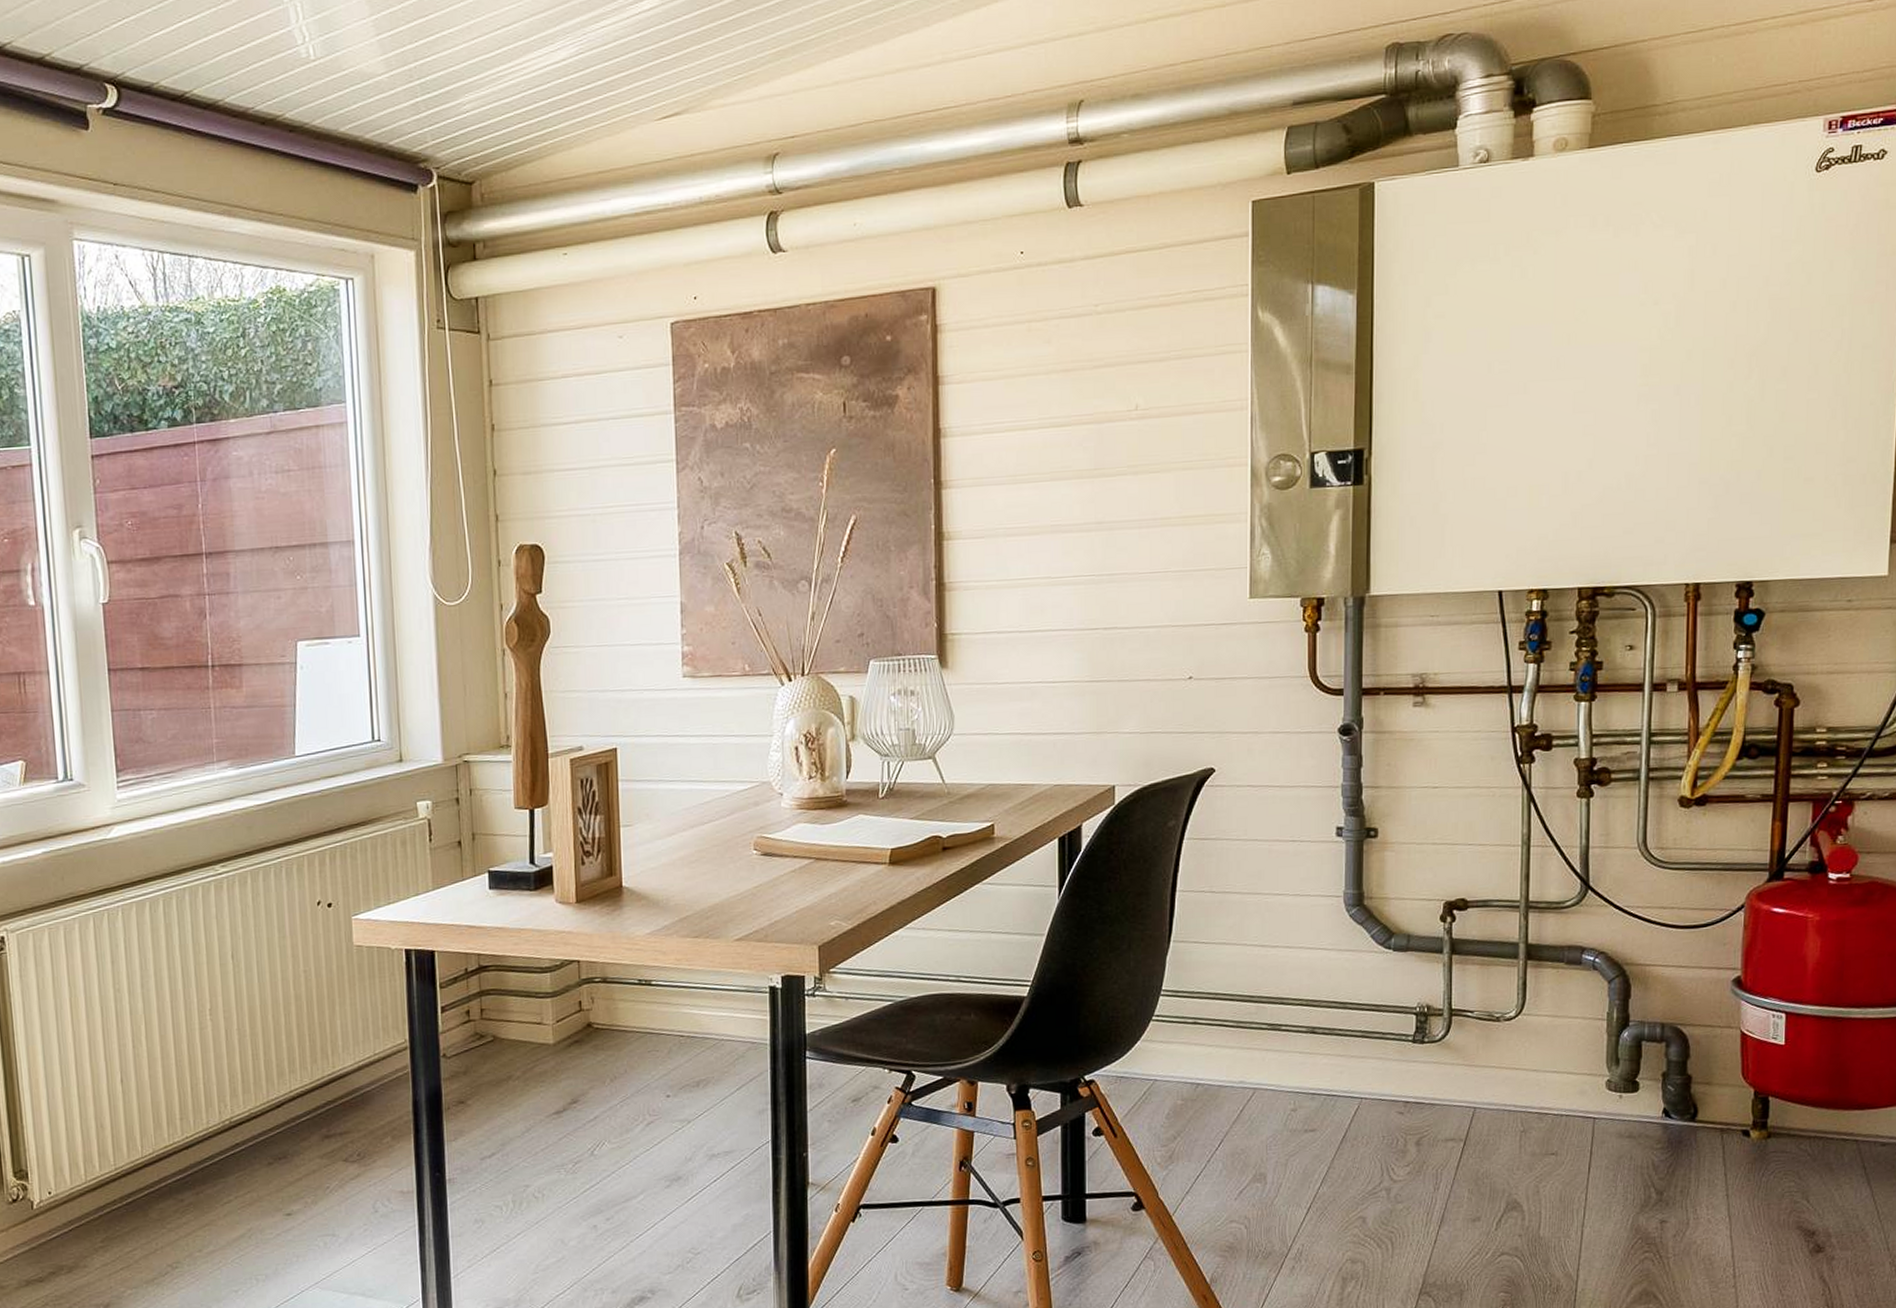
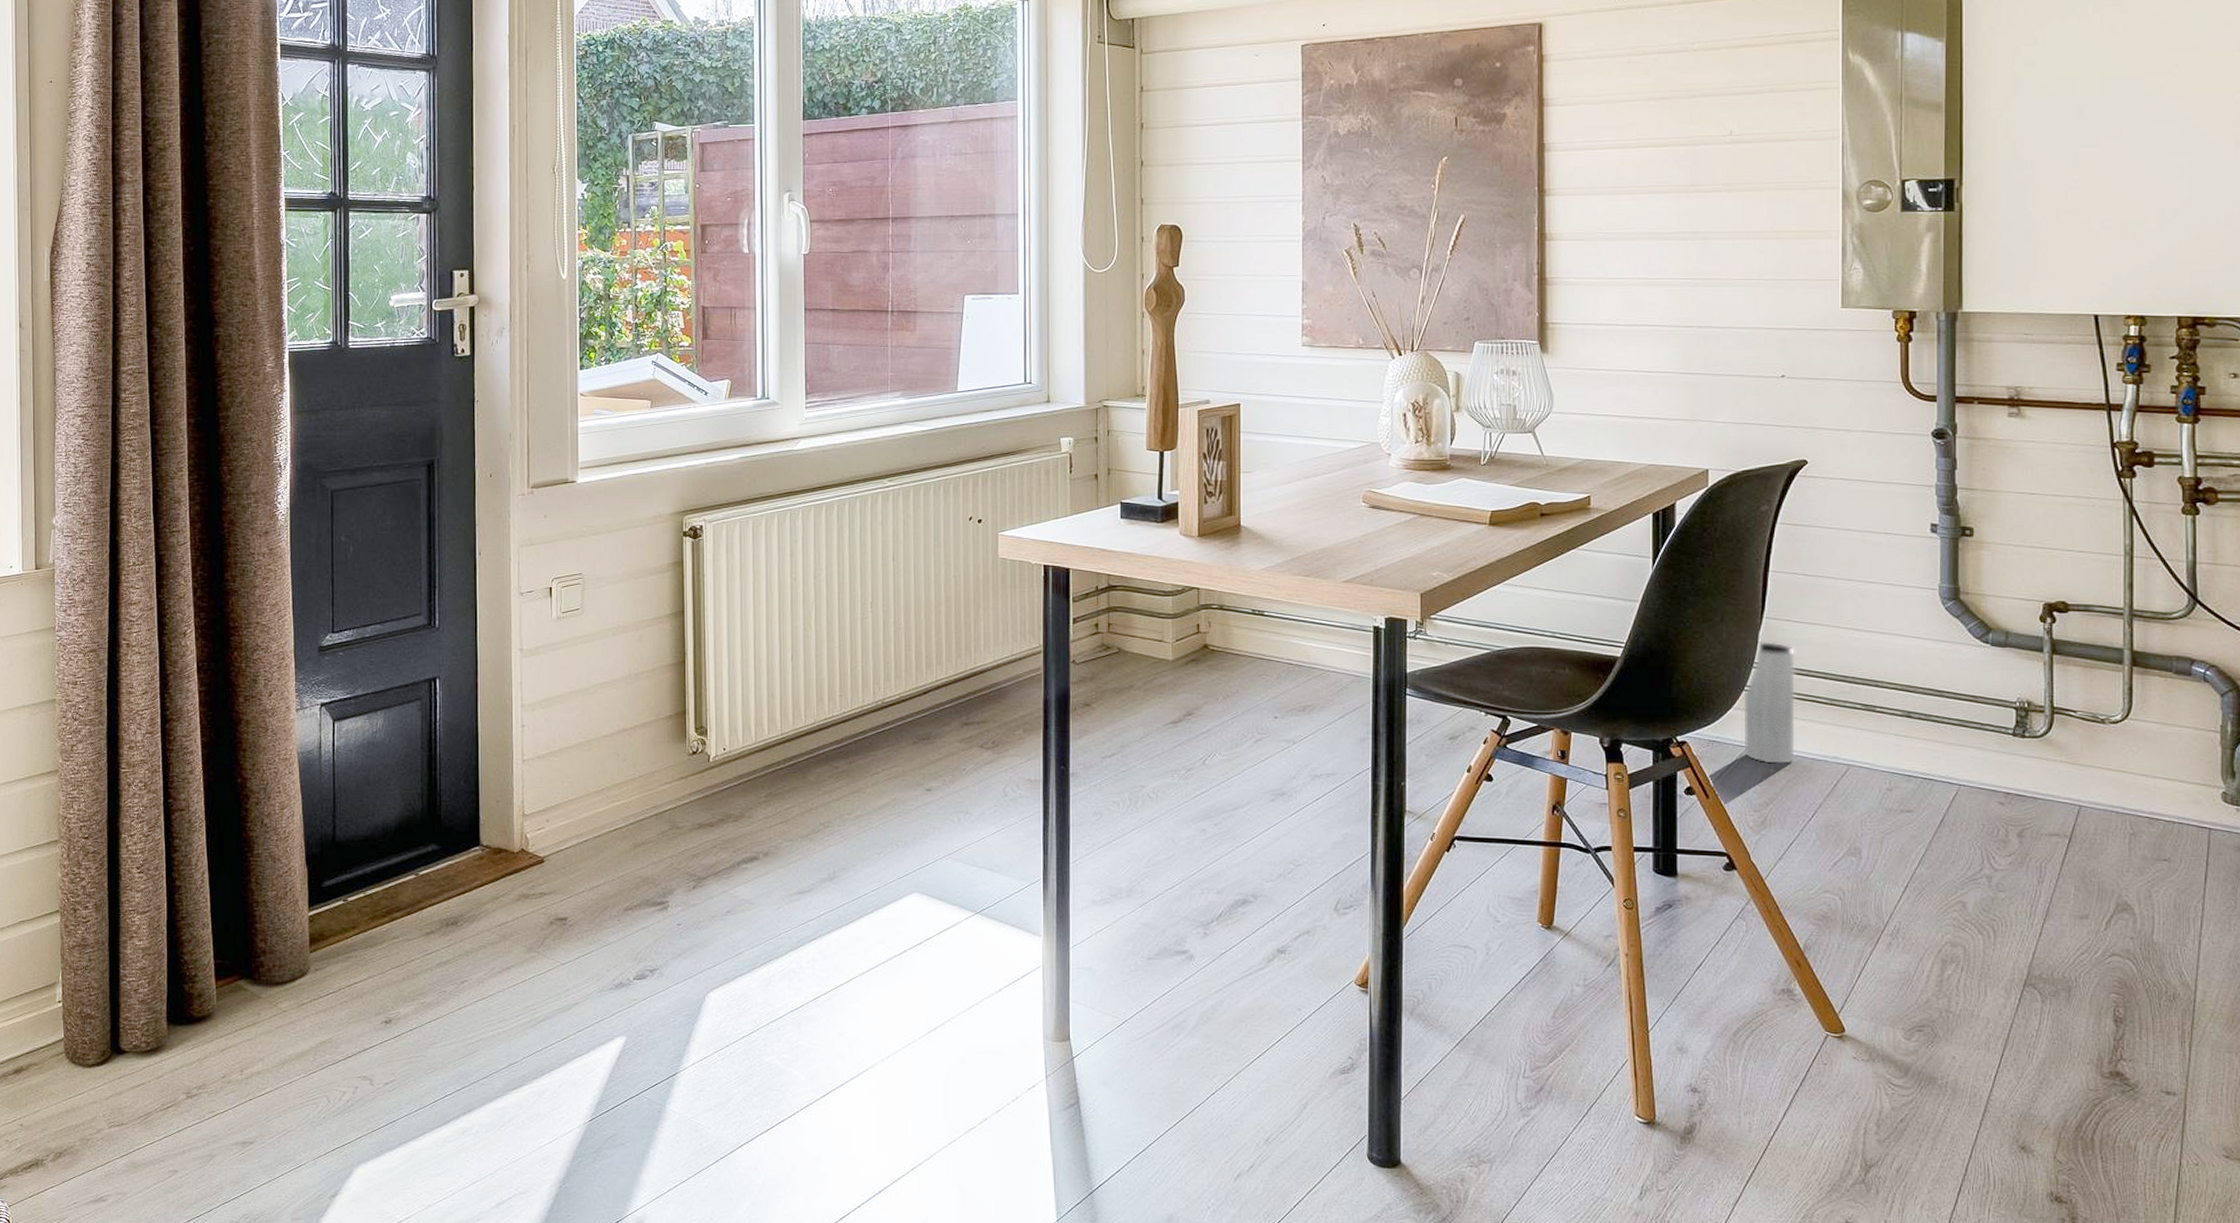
vase: none [1151,965,1204,1096] -> present [1743,641,1797,765]

